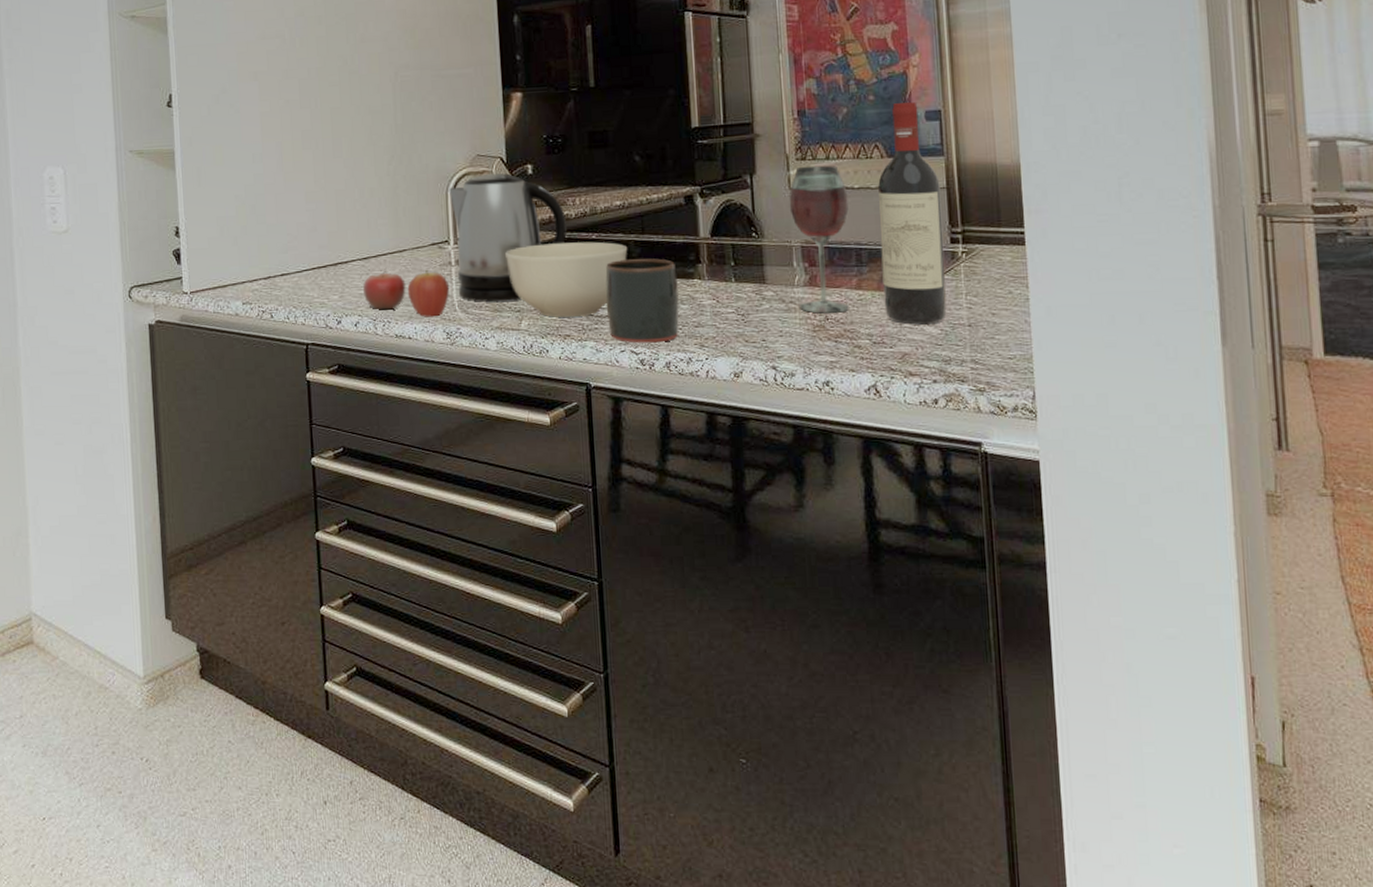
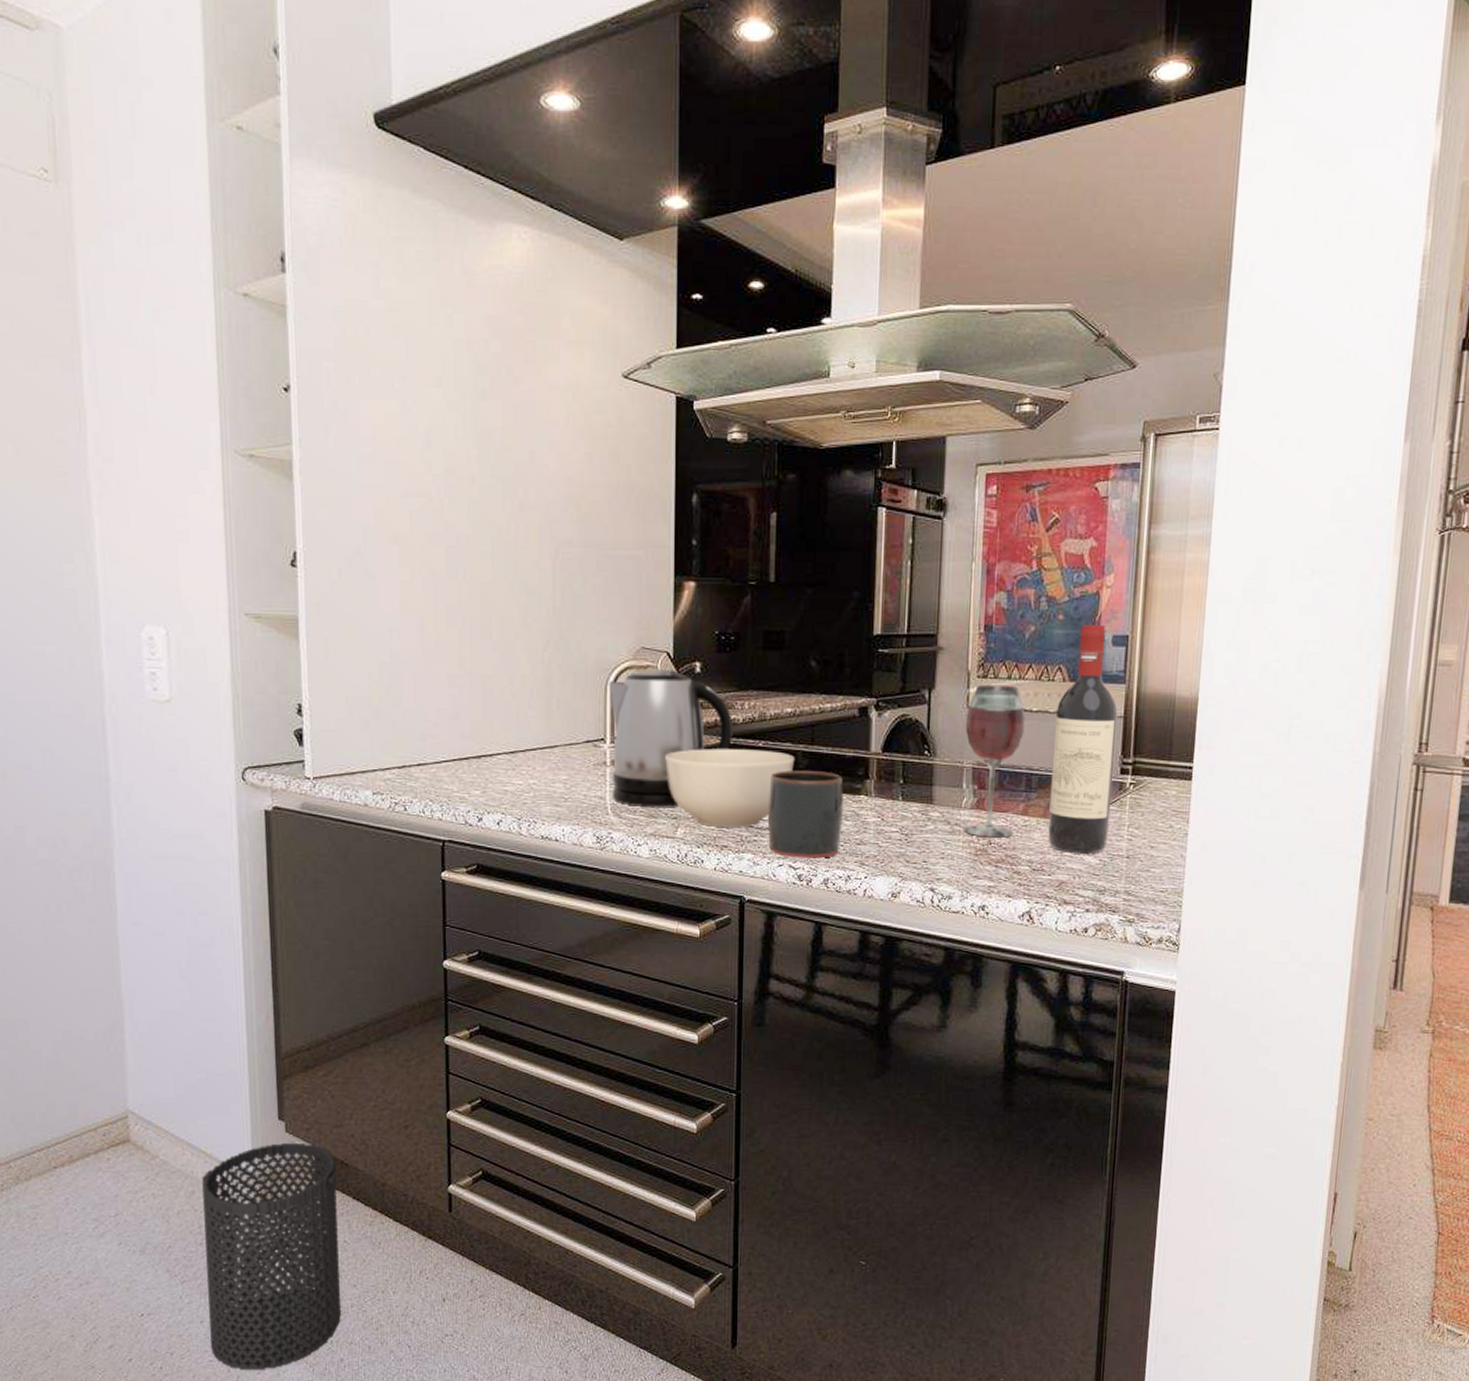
trash can: none [97,641,228,877] -> present [202,1142,342,1370]
fruit: present [362,267,406,310] -> none [507,763,555,809]
fruit: present [407,269,449,318] -> none [557,768,602,820]

